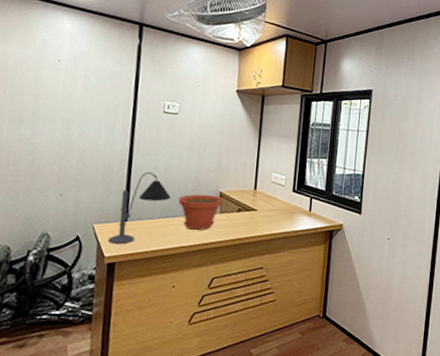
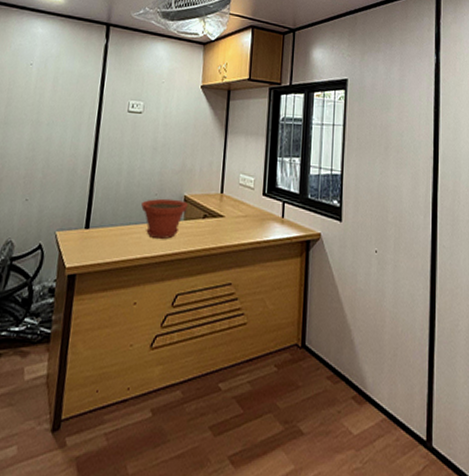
desk lamp: present [108,172,171,245] -> none [69,175,133,254]

